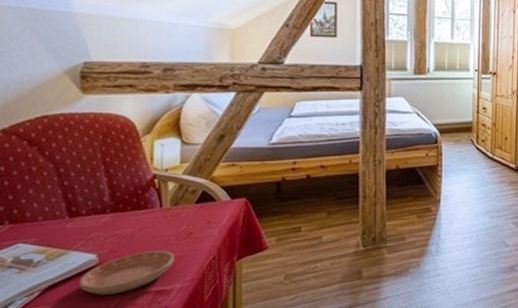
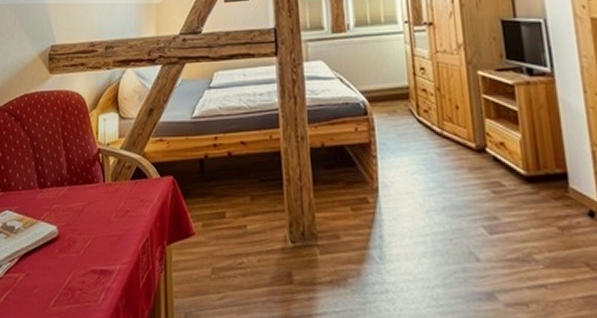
saucer: present [80,250,174,295] -> none [45,227,114,269]

